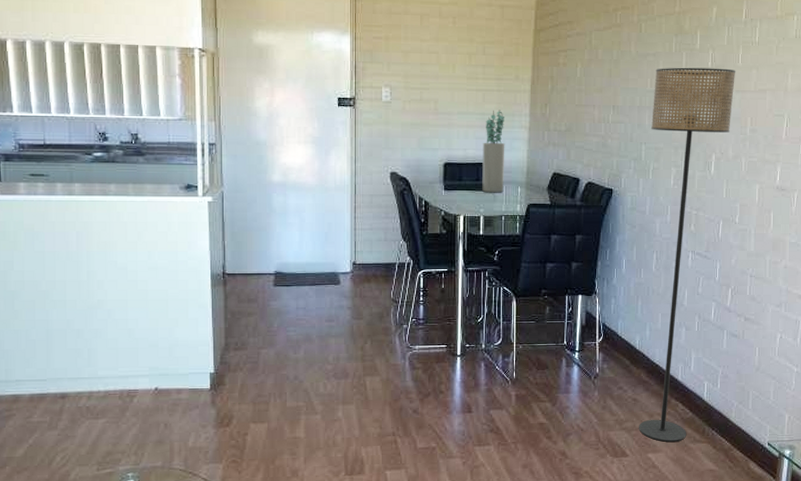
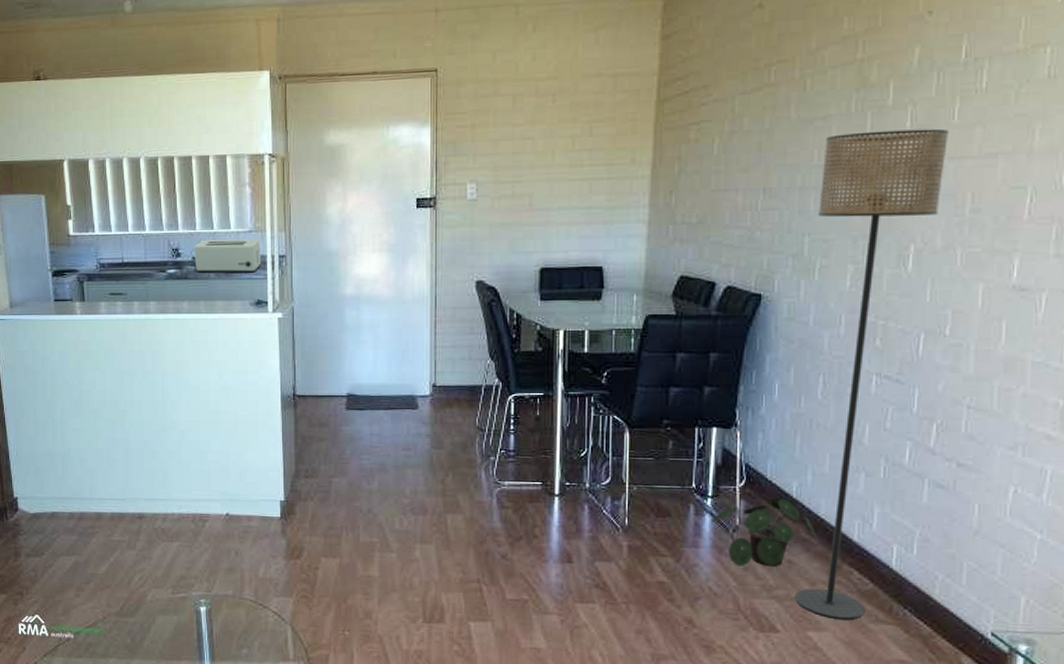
toaster: none [122,125,192,159] -> present [194,239,262,274]
vase: present [482,110,505,194] -> none [587,201,617,304]
potted plant: none [579,347,654,406] -> present [712,494,817,566]

